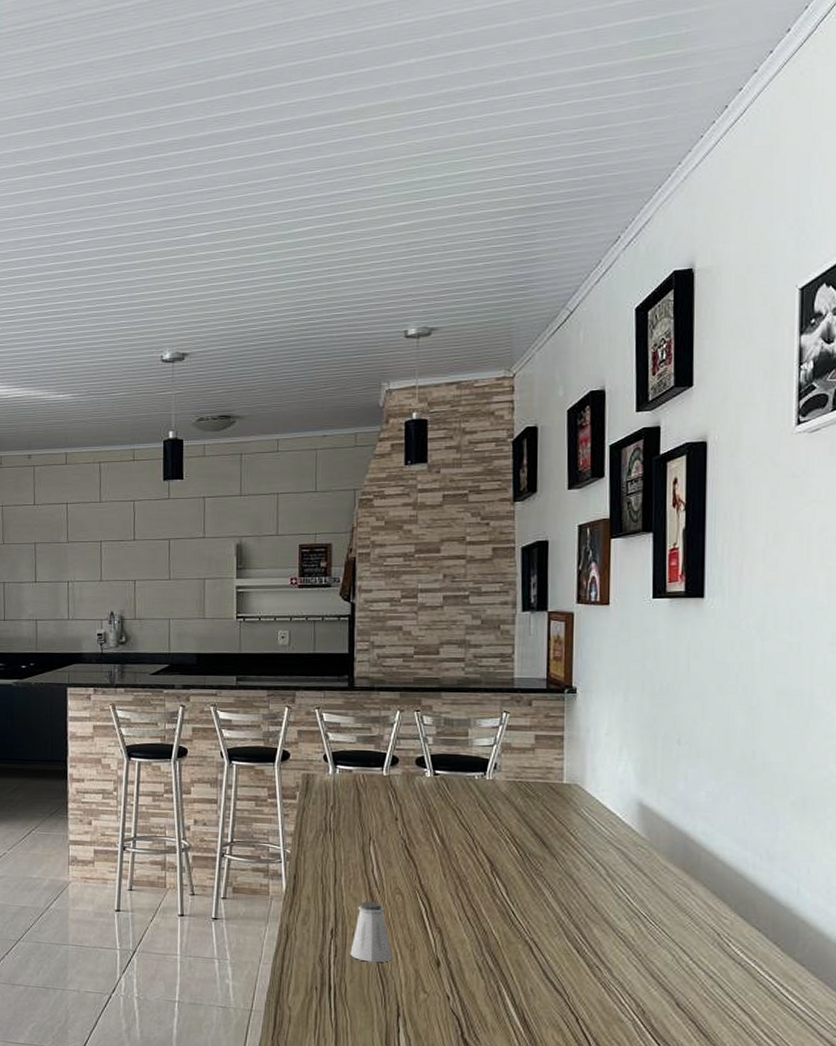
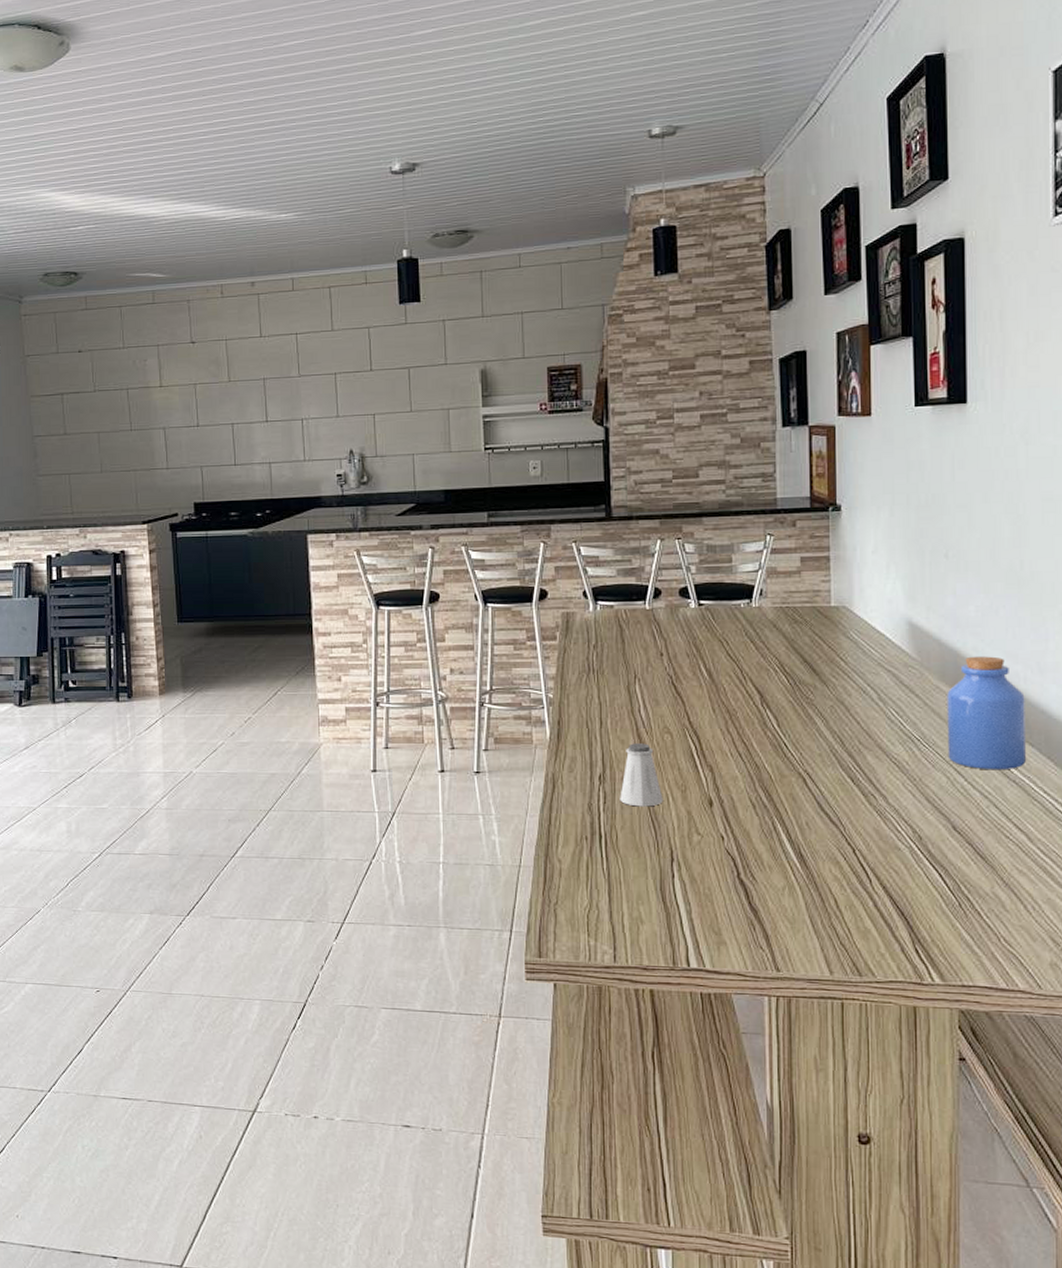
jar: none [674,840,753,952] -> present [947,656,1026,770]

